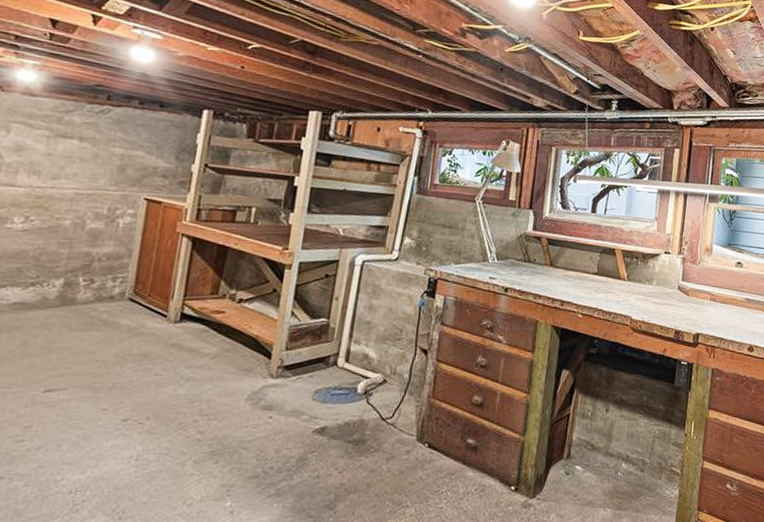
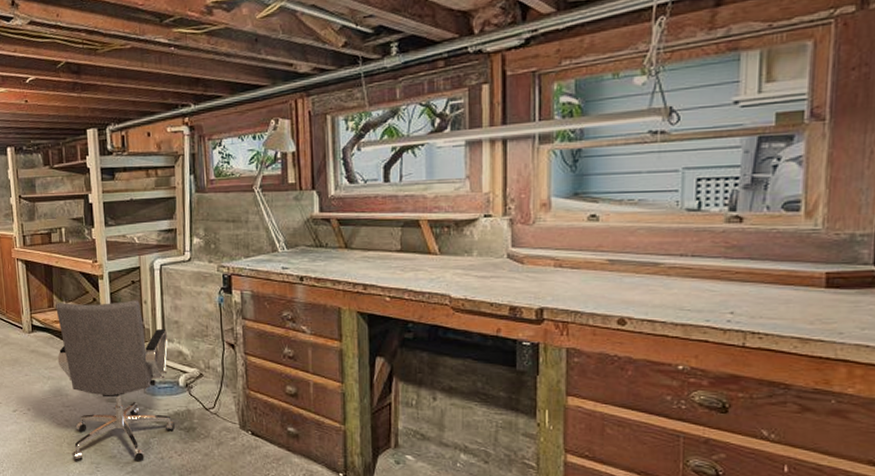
office chair: none [198,290,355,484] -> present [56,300,176,462]

